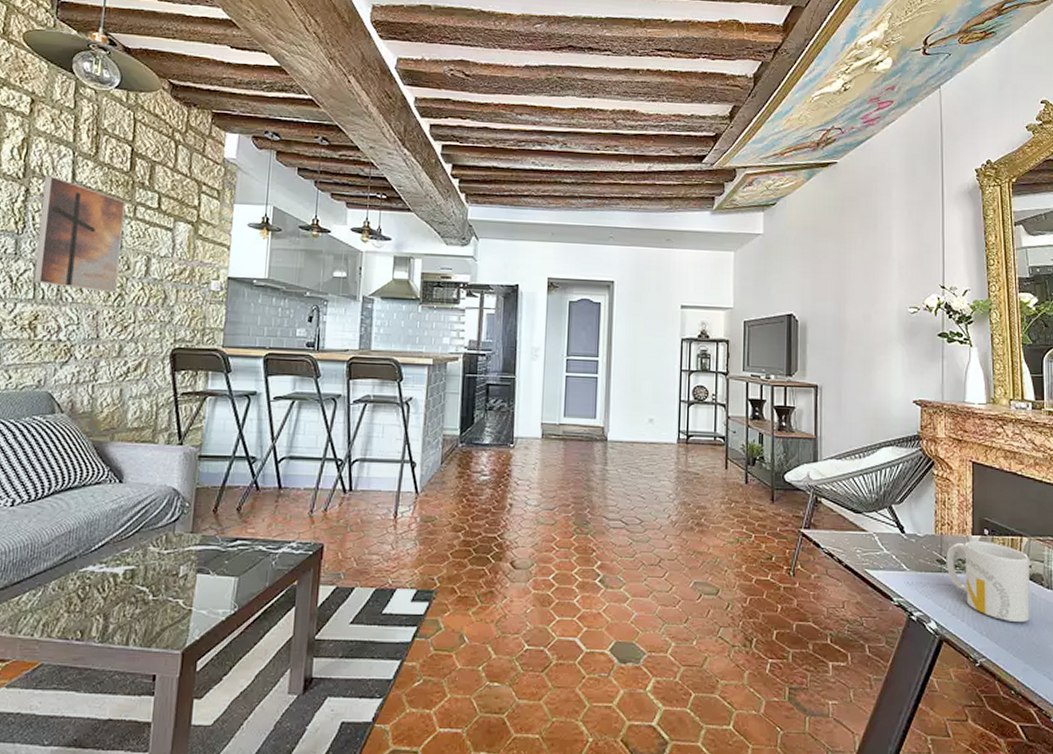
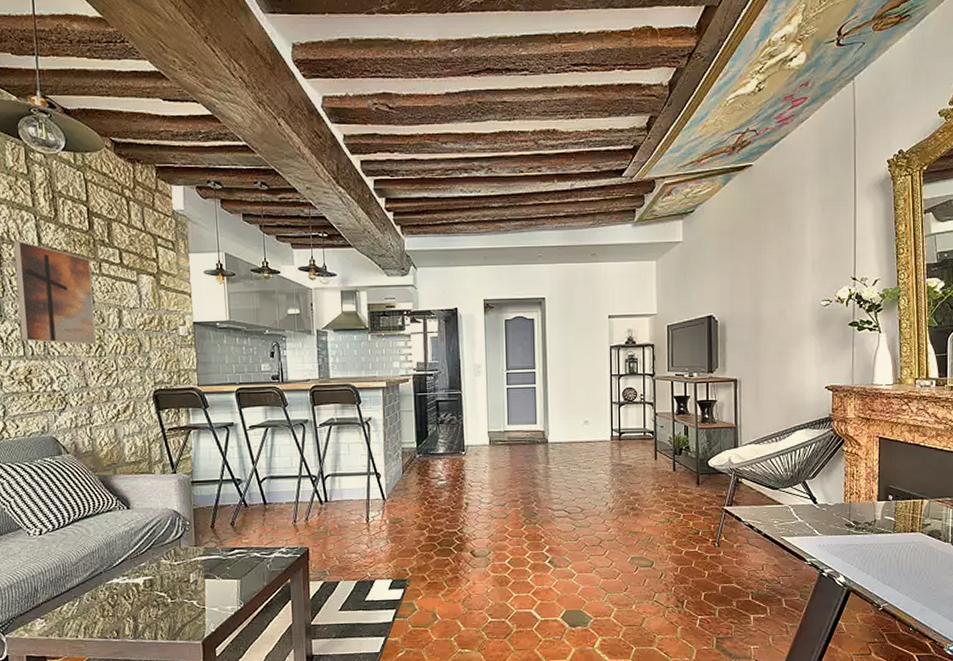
mug: present [946,541,1030,623] -> none [854,506,929,572]

